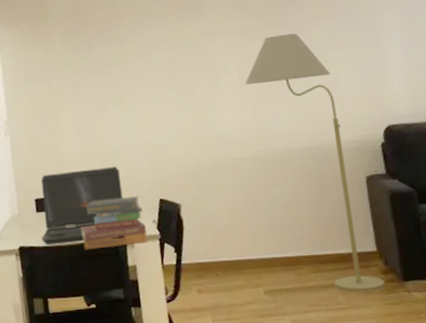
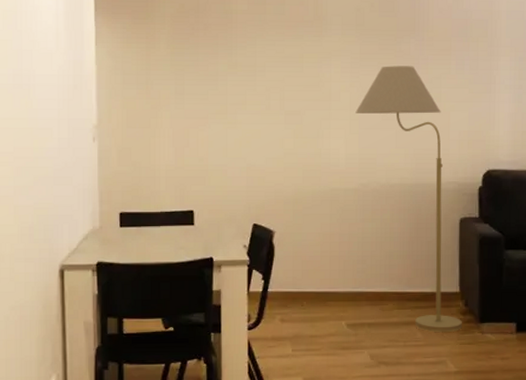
laptop computer: present [41,167,123,244] -> none [123,186,215,262]
books: present [81,196,147,250] -> none [166,219,236,271]

